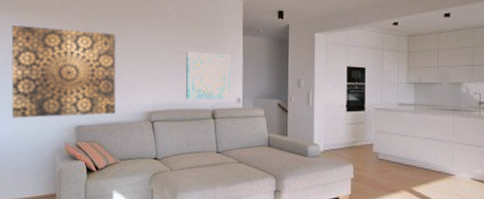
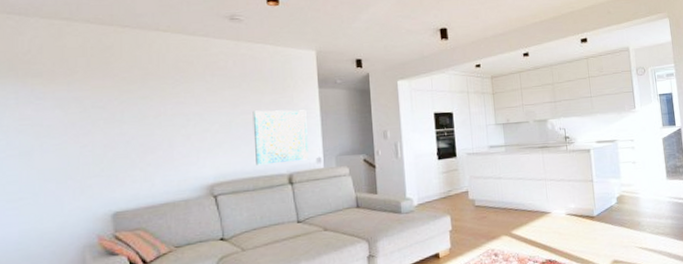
wall art: present [11,24,117,118] -> none [15,94,166,213]

